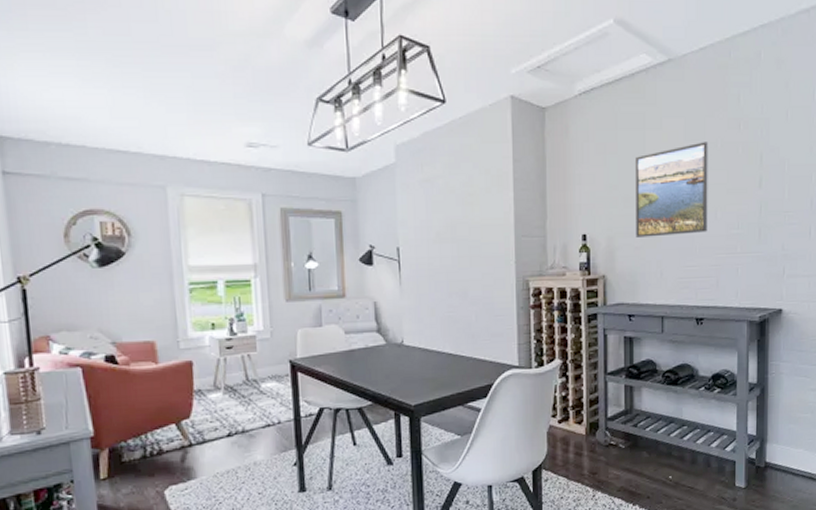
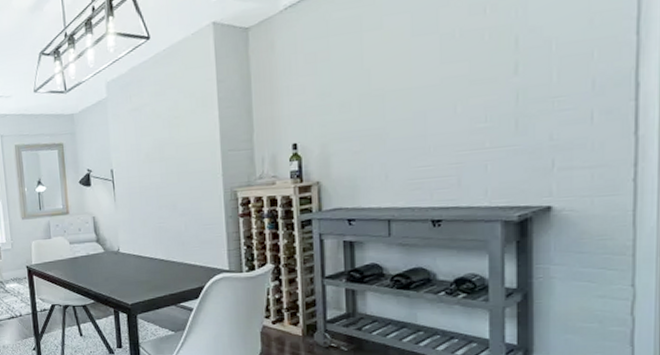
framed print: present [634,142,708,237] -> none [350,33,444,142]

